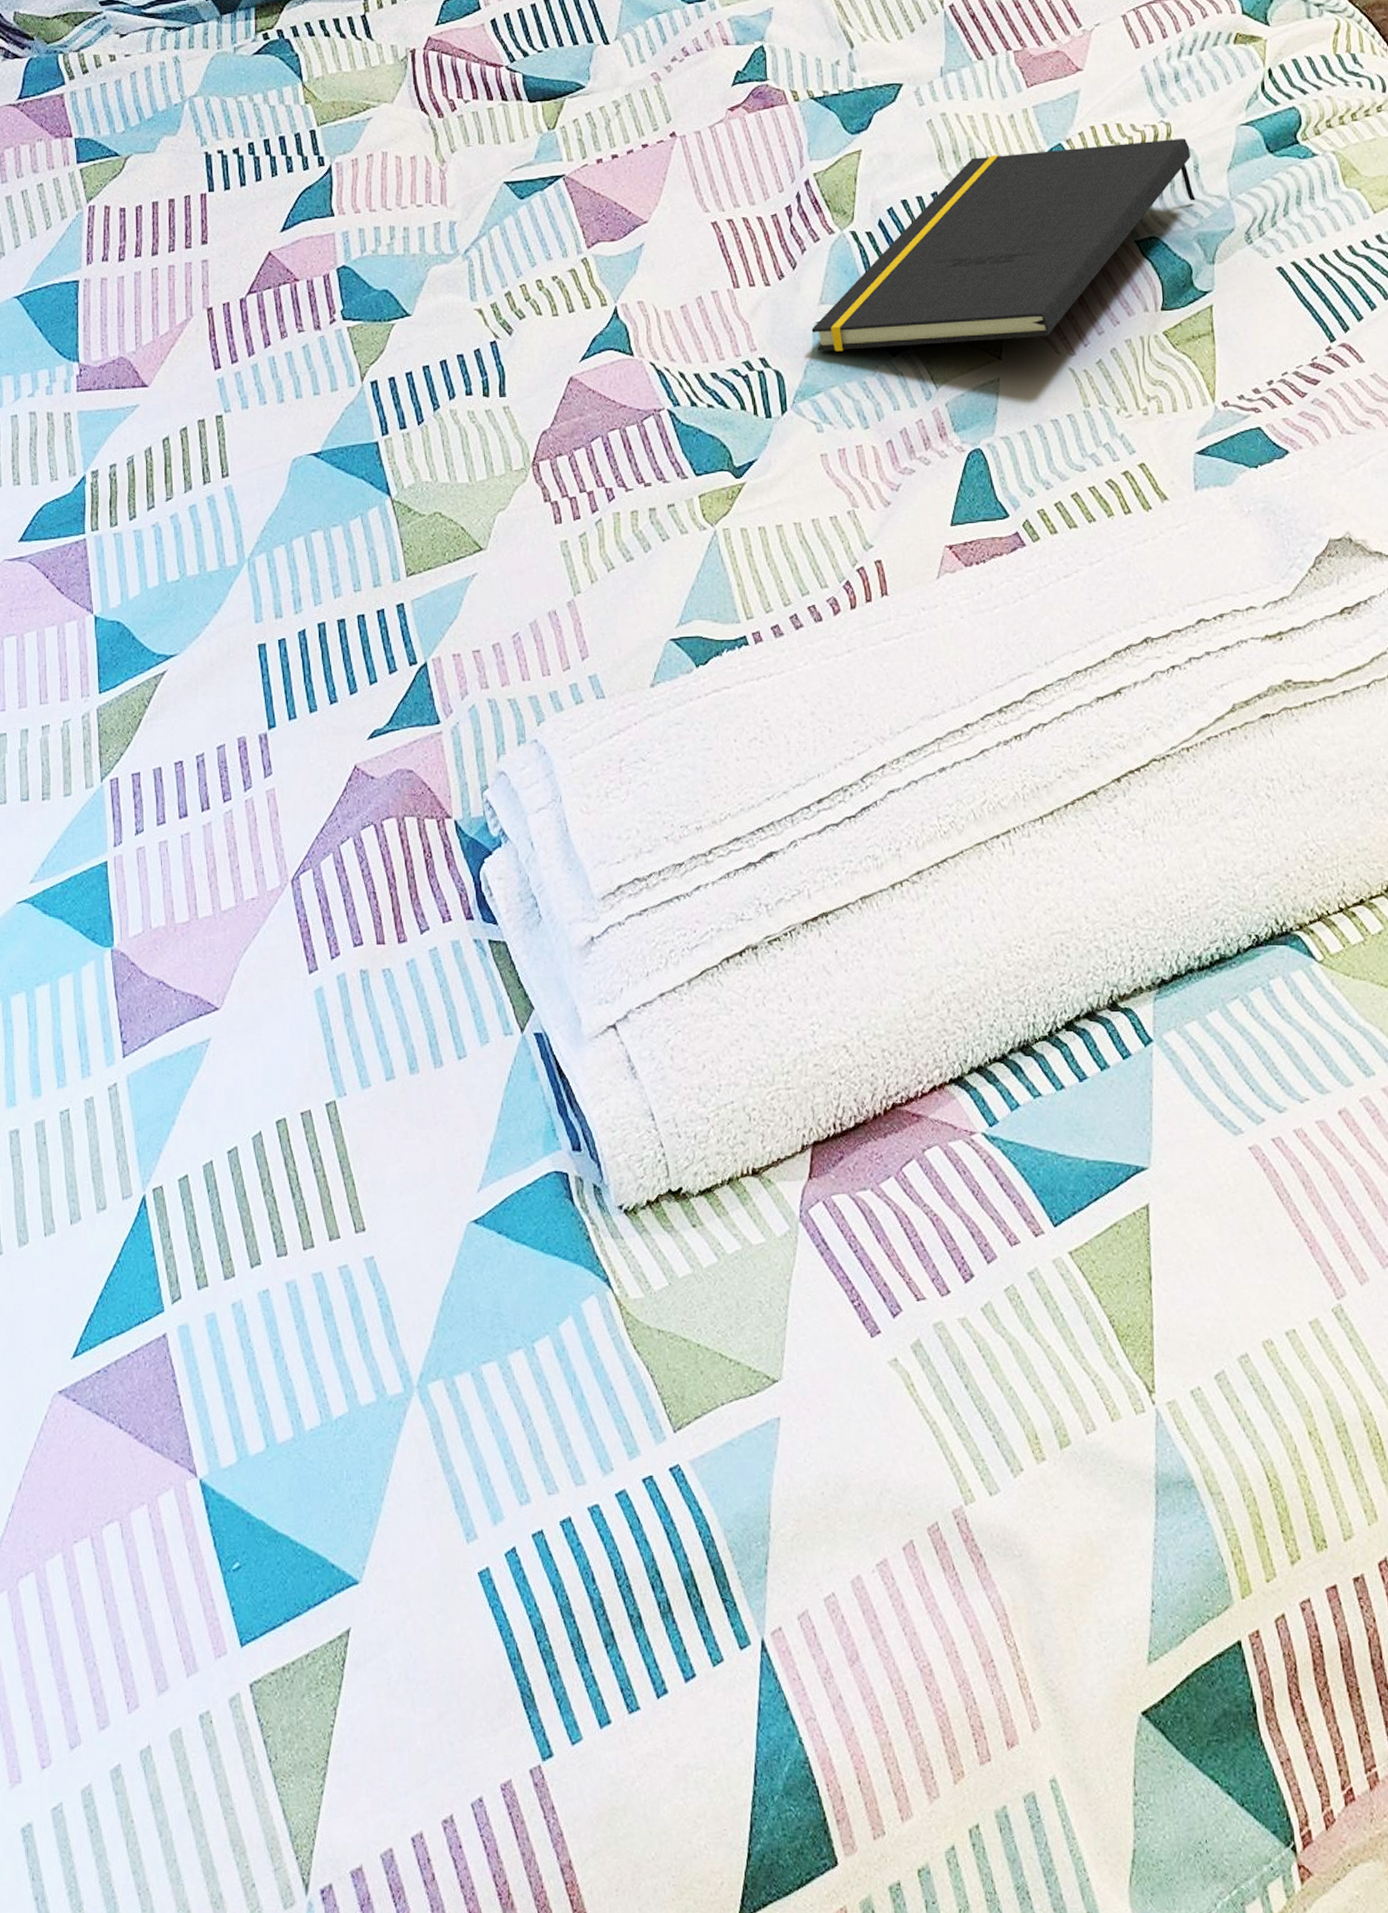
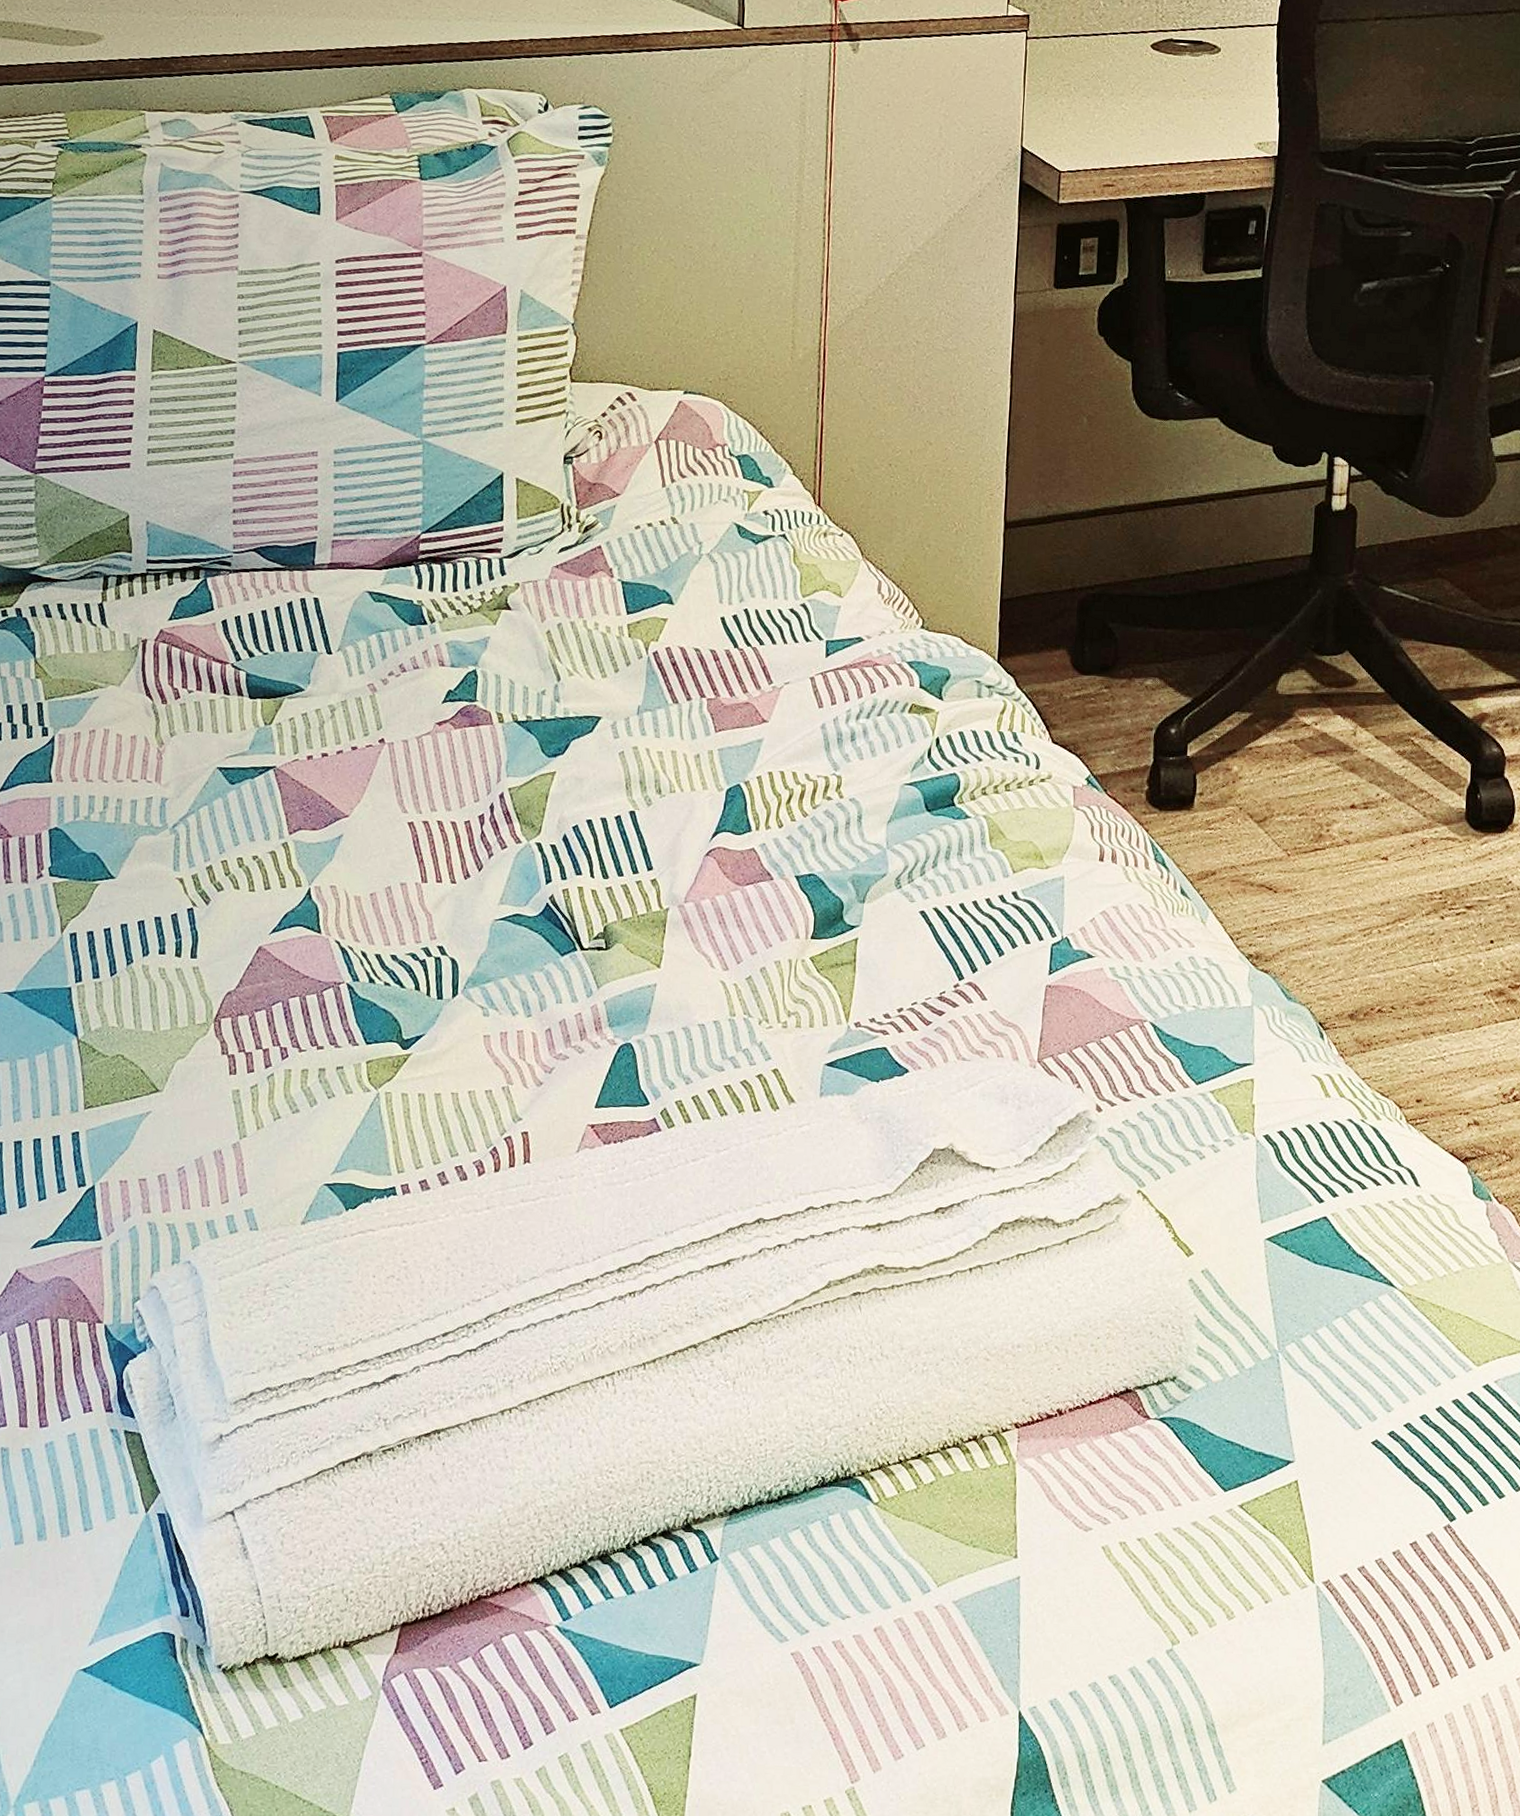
notepad: present [811,138,1196,352] -> none [489,788,856,952]

